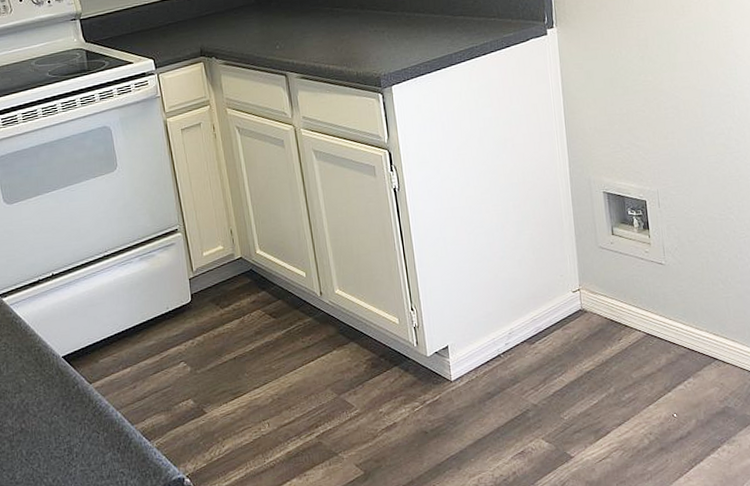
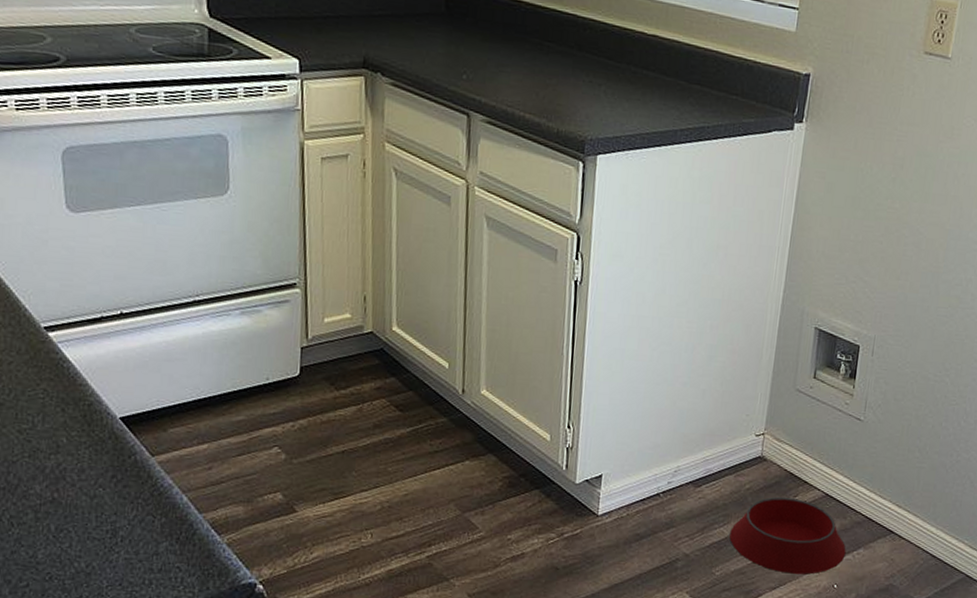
pet bowl: none [569,341,678,410] -> present [729,497,846,574]

